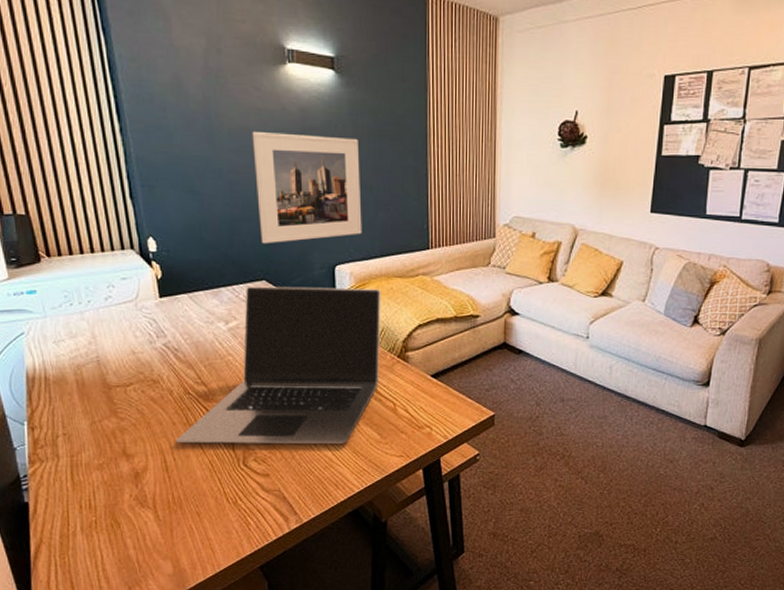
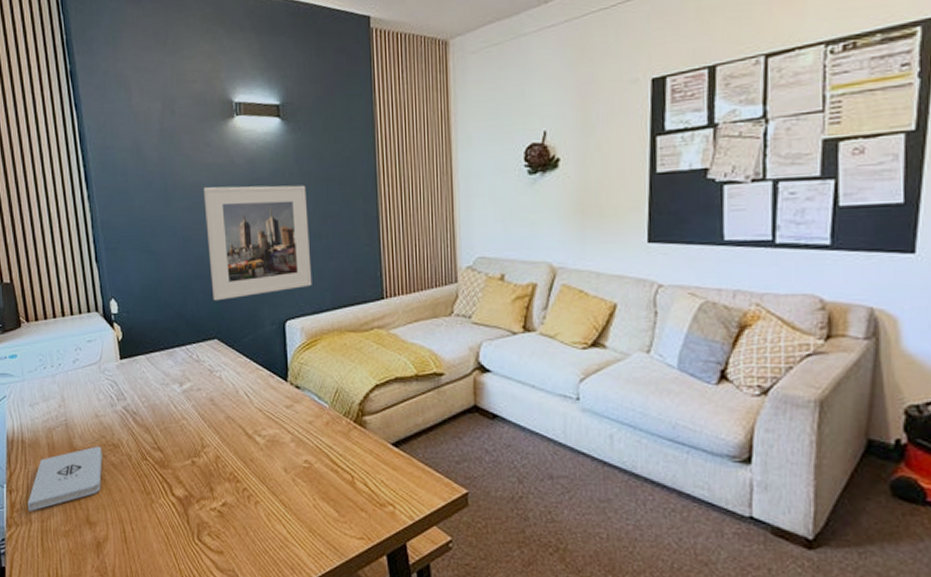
notepad: none [53,382,141,447] -> present [27,446,103,511]
laptop: present [176,286,381,444] -> none [134,344,335,521]

